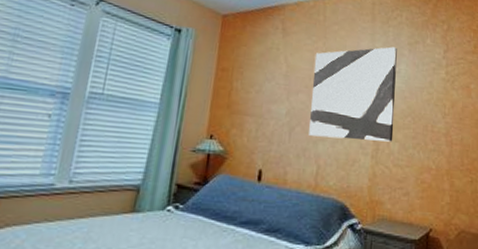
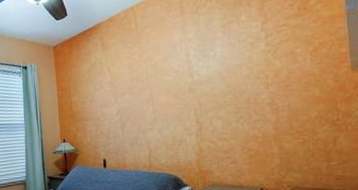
wall art: present [309,46,397,142] -> none [133,33,216,127]

